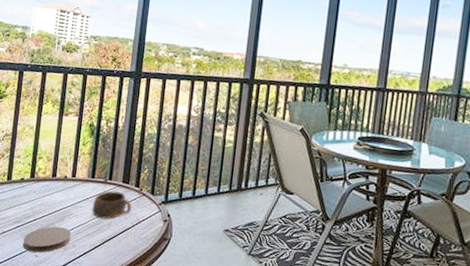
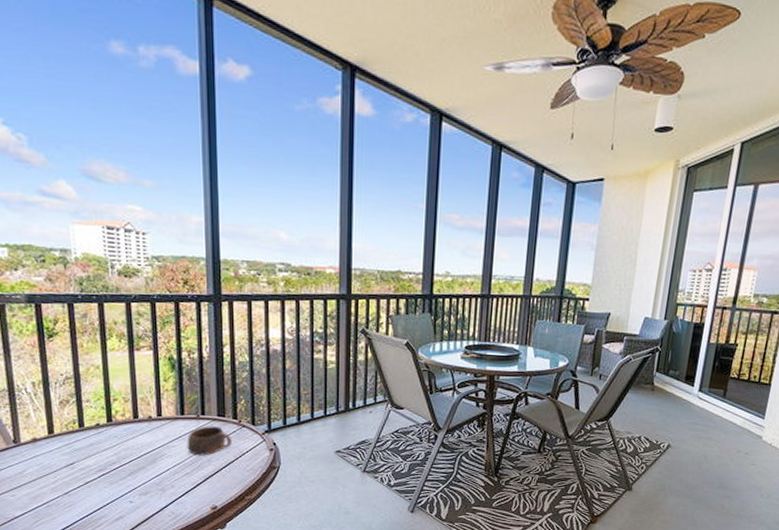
coaster: present [22,226,72,253] -> none [112,469,168,499]

